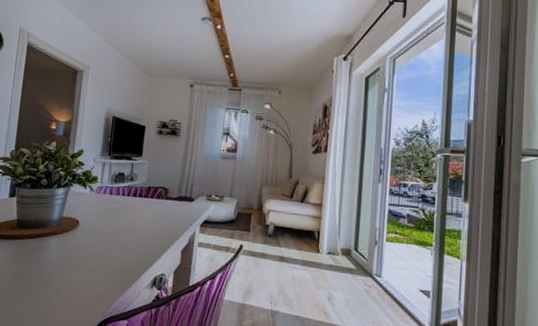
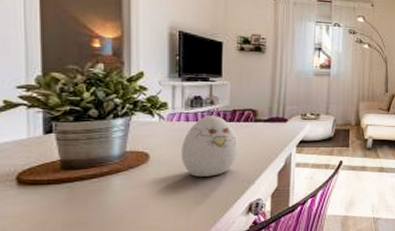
decorative egg: none [103,190,150,247] -> present [181,115,238,177]

